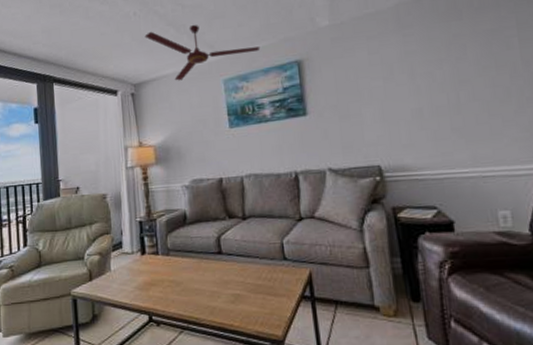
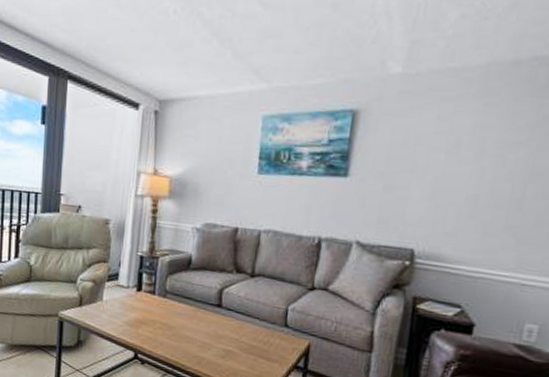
ceiling fan: present [144,24,261,81] -> none [181,38,314,107]

